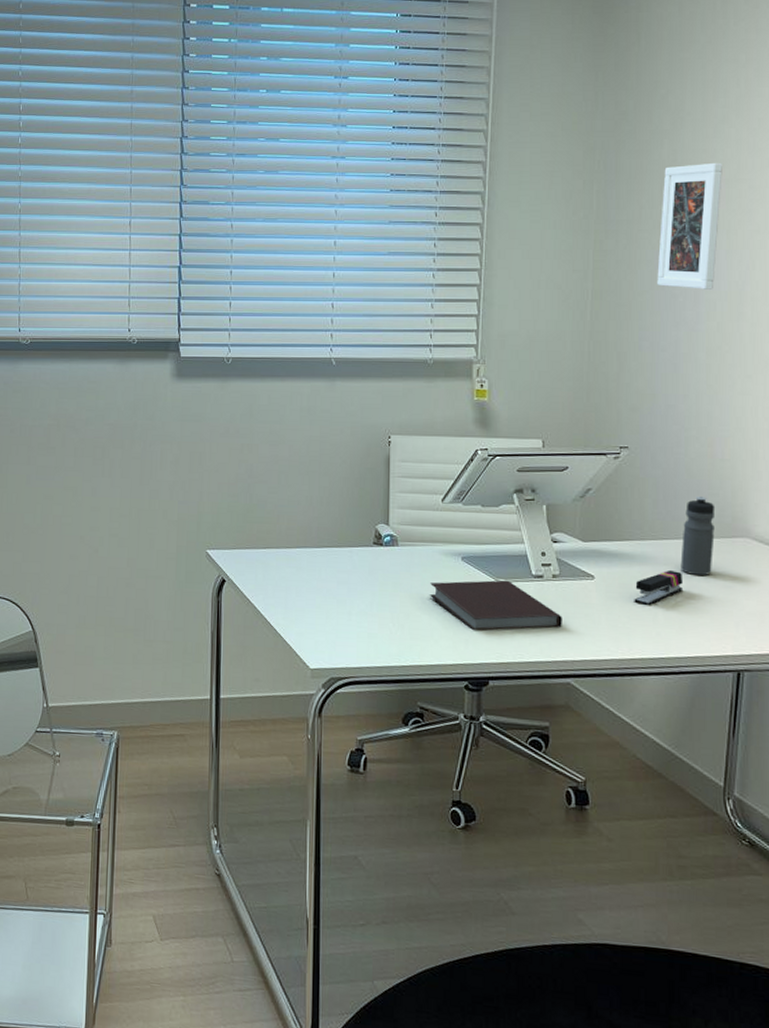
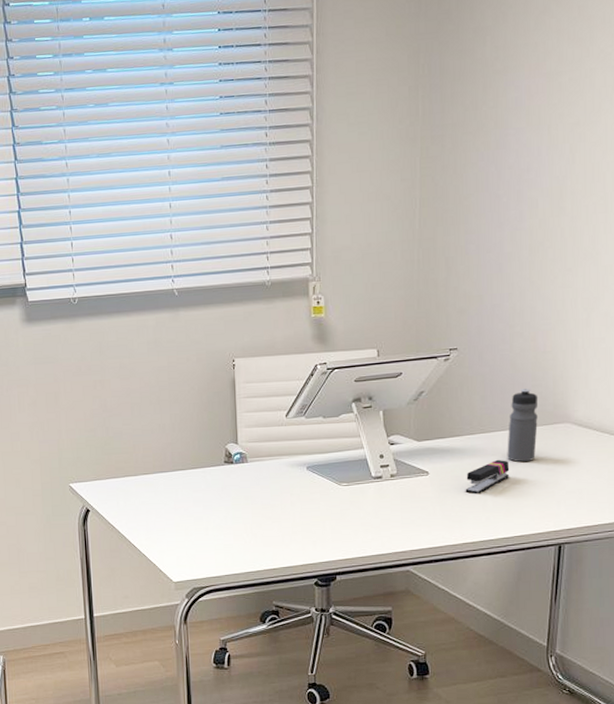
notebook: present [429,580,562,631] -> none [278,483,401,532]
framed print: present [657,162,722,289] -> none [482,56,544,188]

